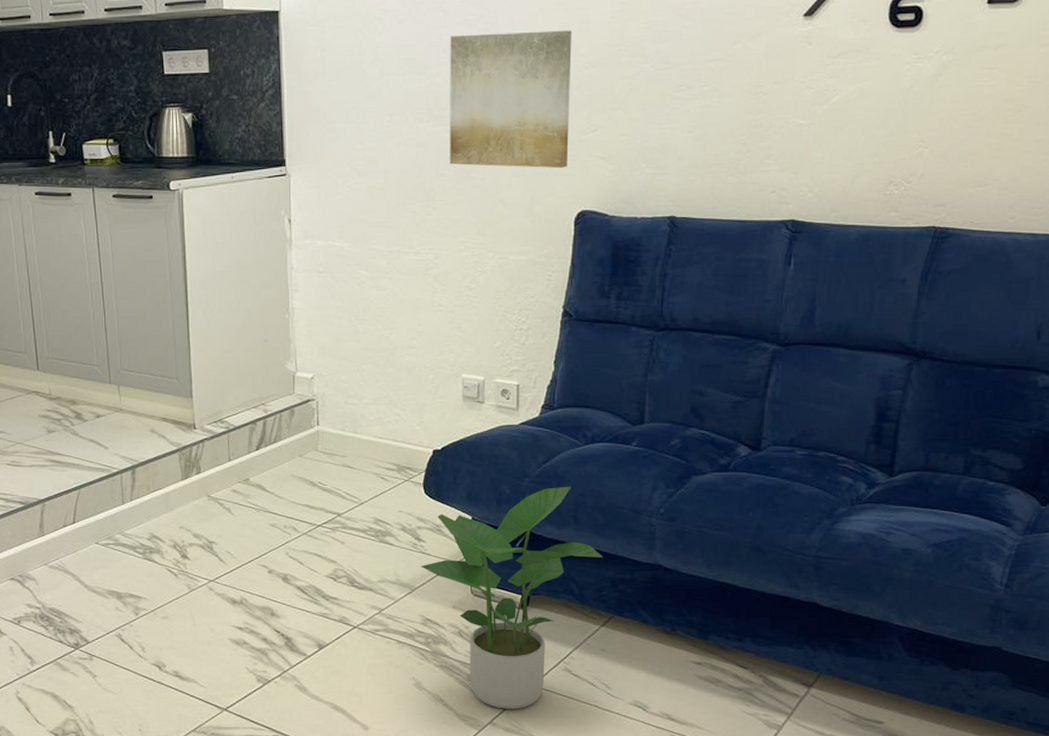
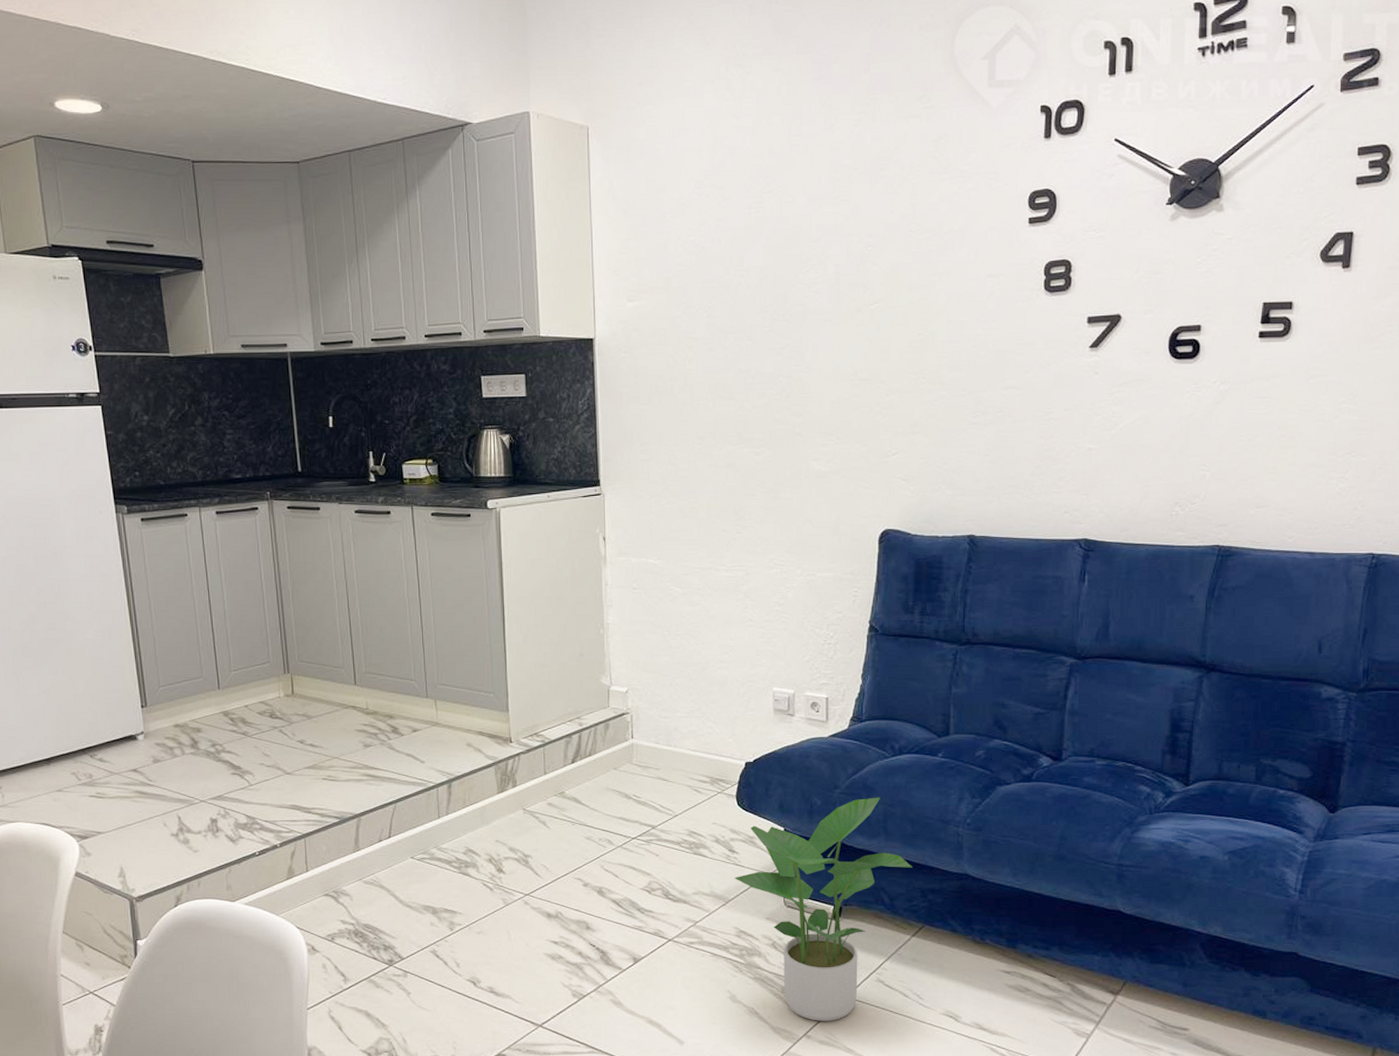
wall art: present [449,30,572,168] -> none [758,359,873,489]

